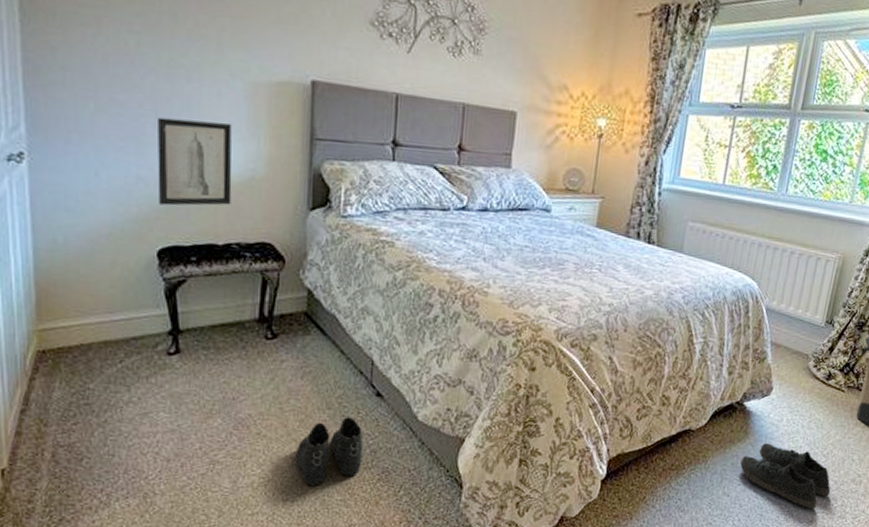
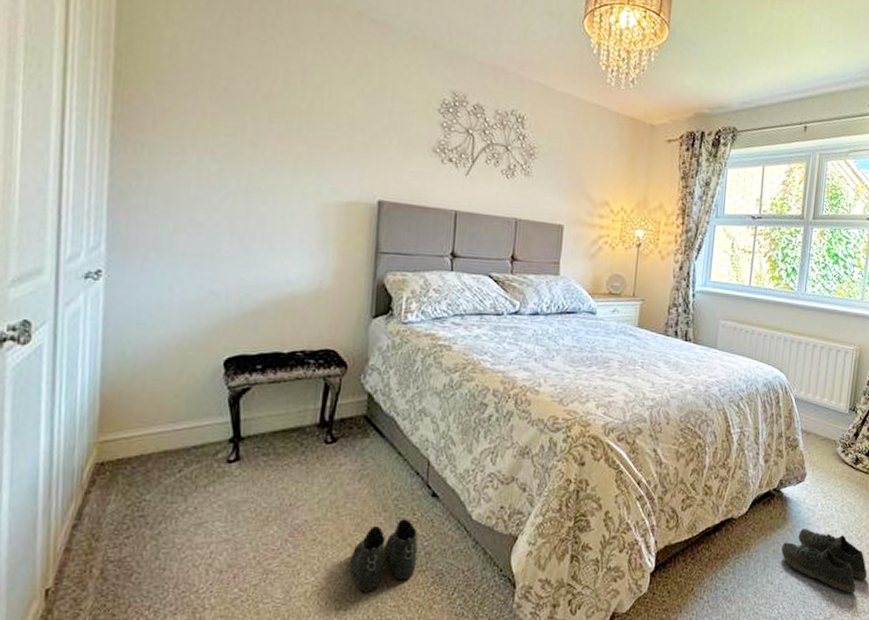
wall art: present [157,117,232,206] -> none [228,235,302,317]

